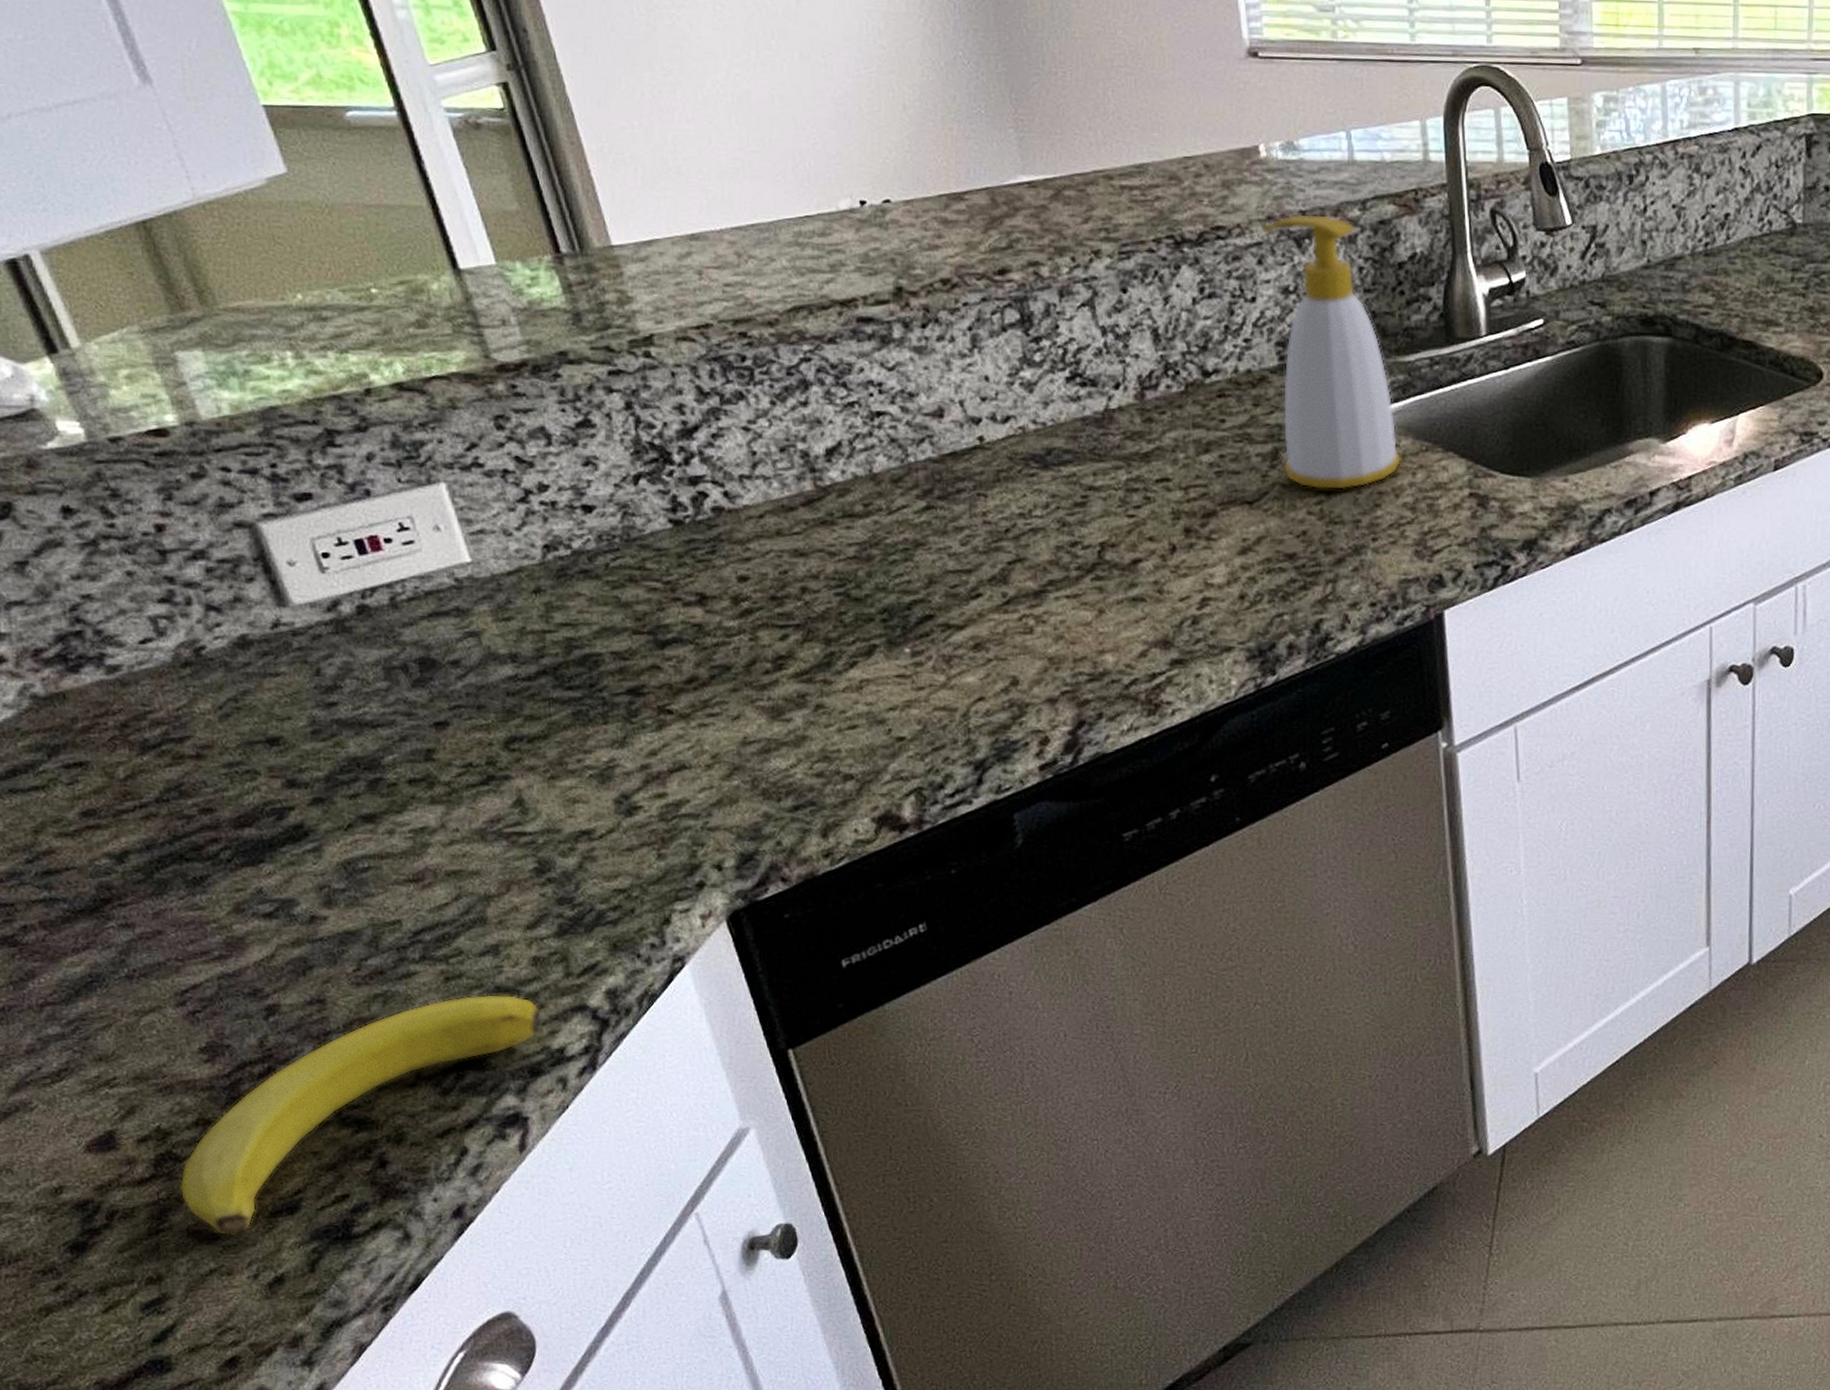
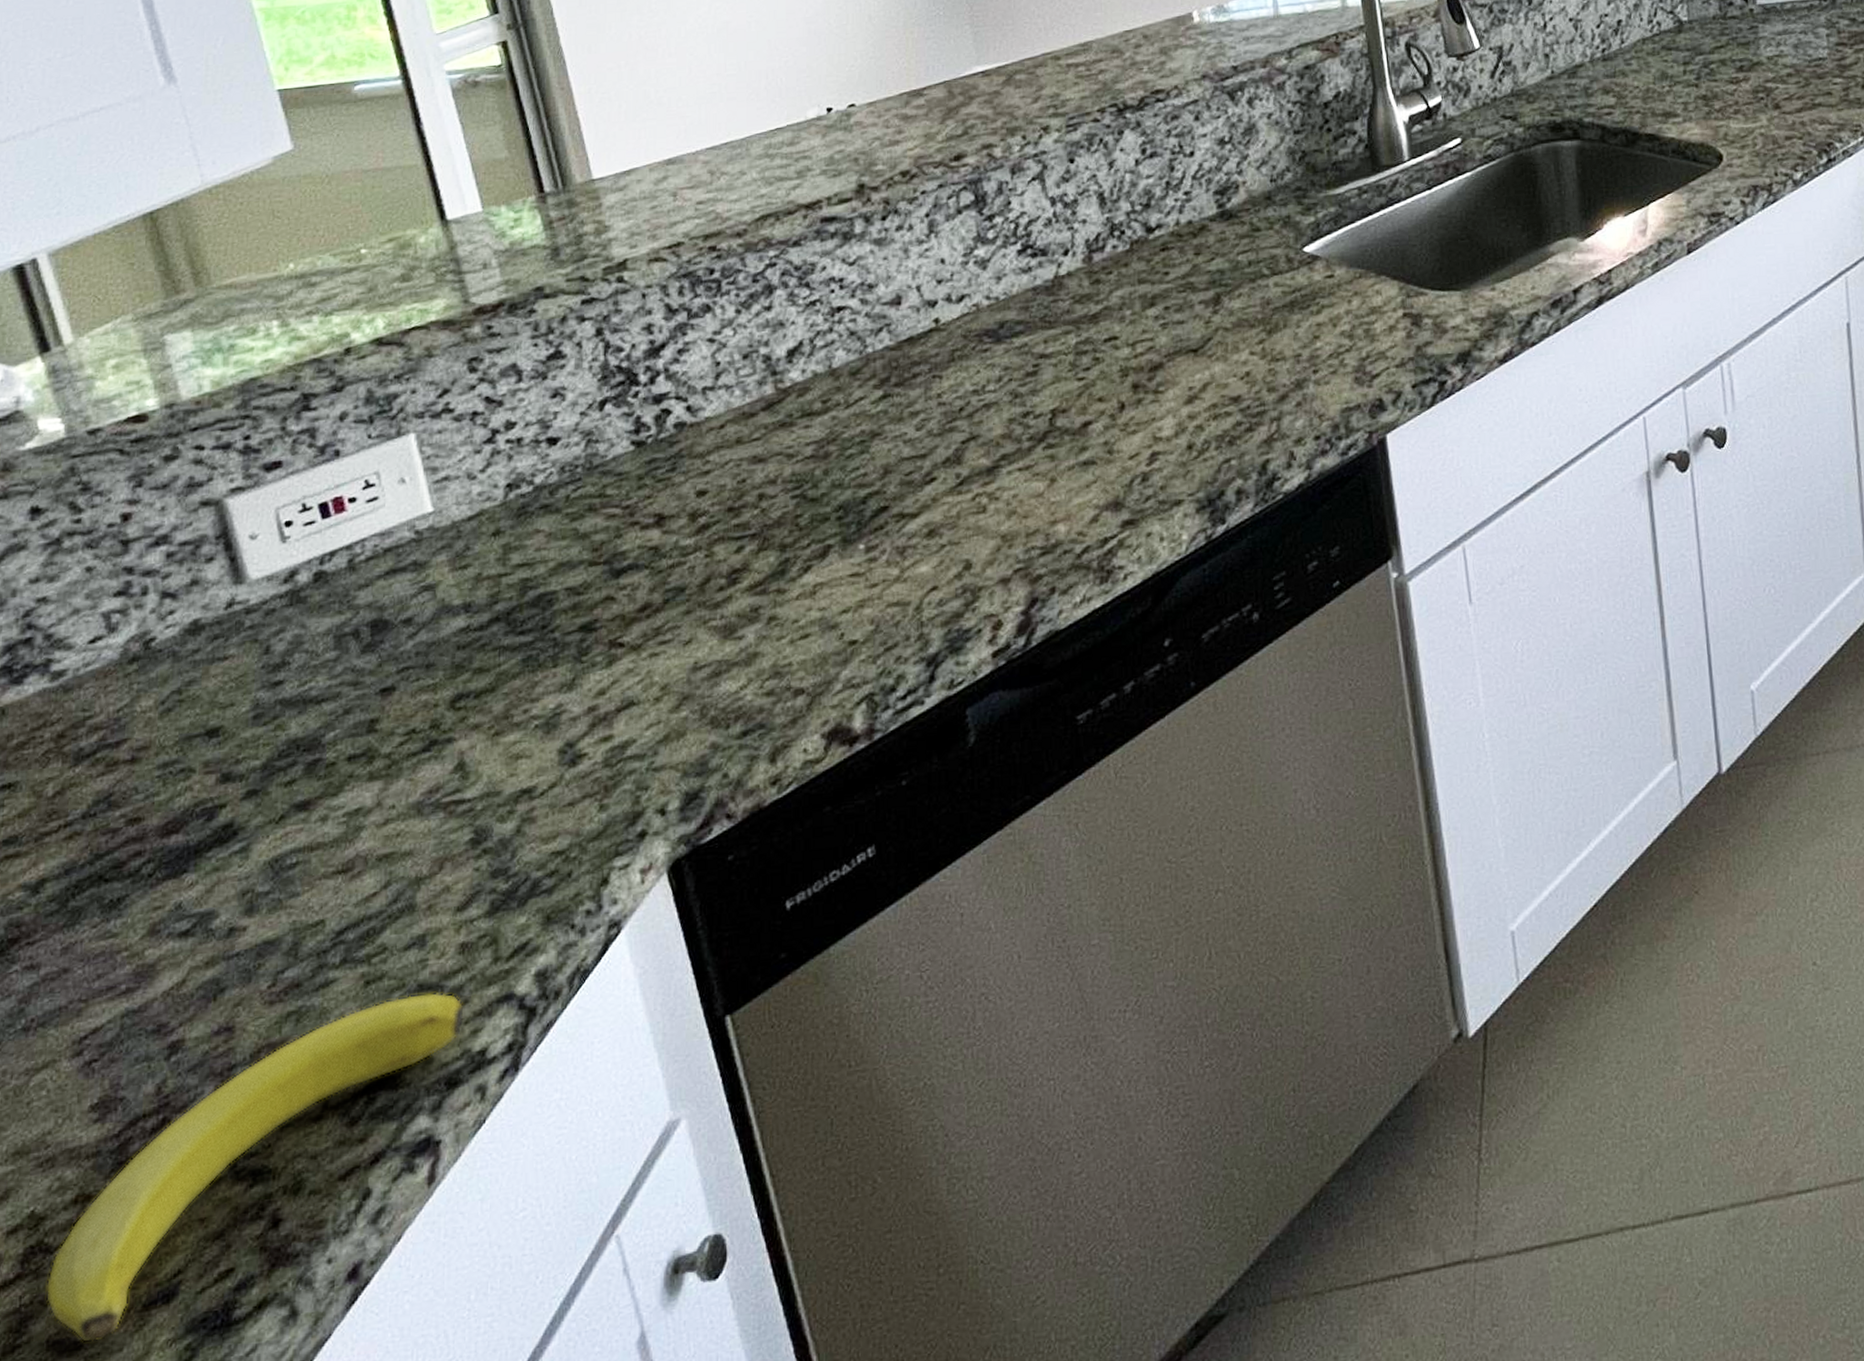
soap bottle: present [1262,213,1402,491] -> none [1197,66,1338,330]

